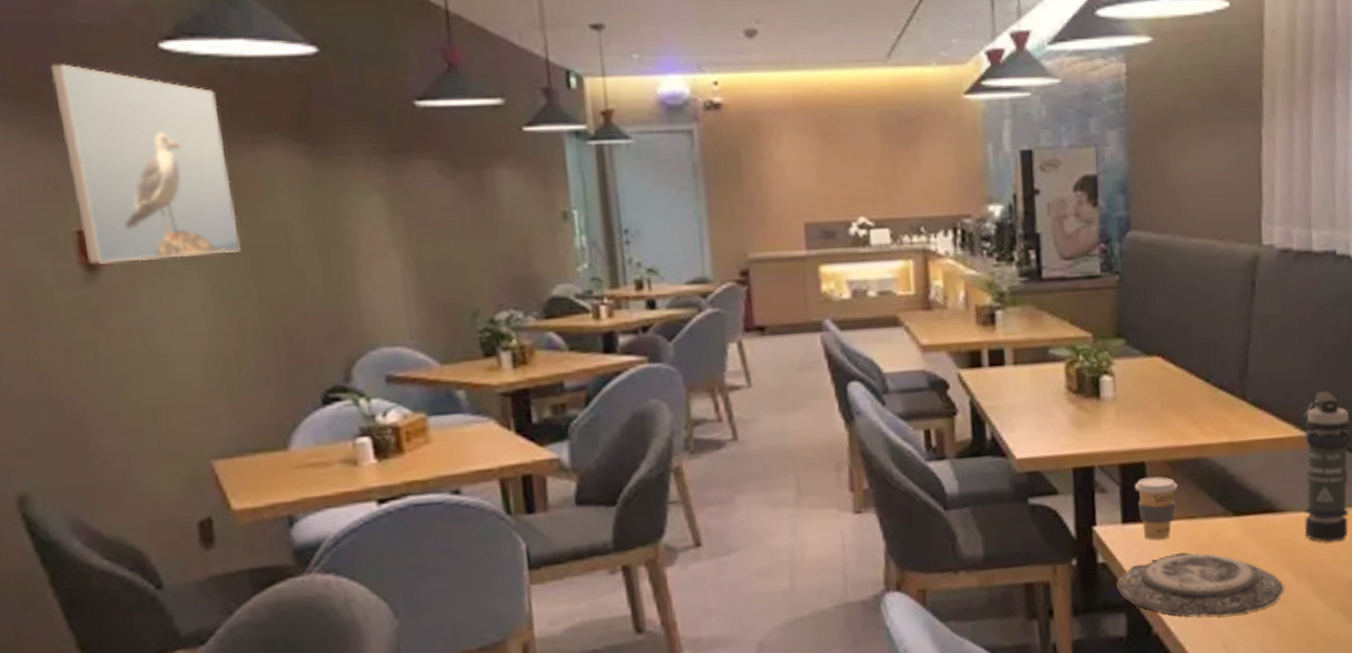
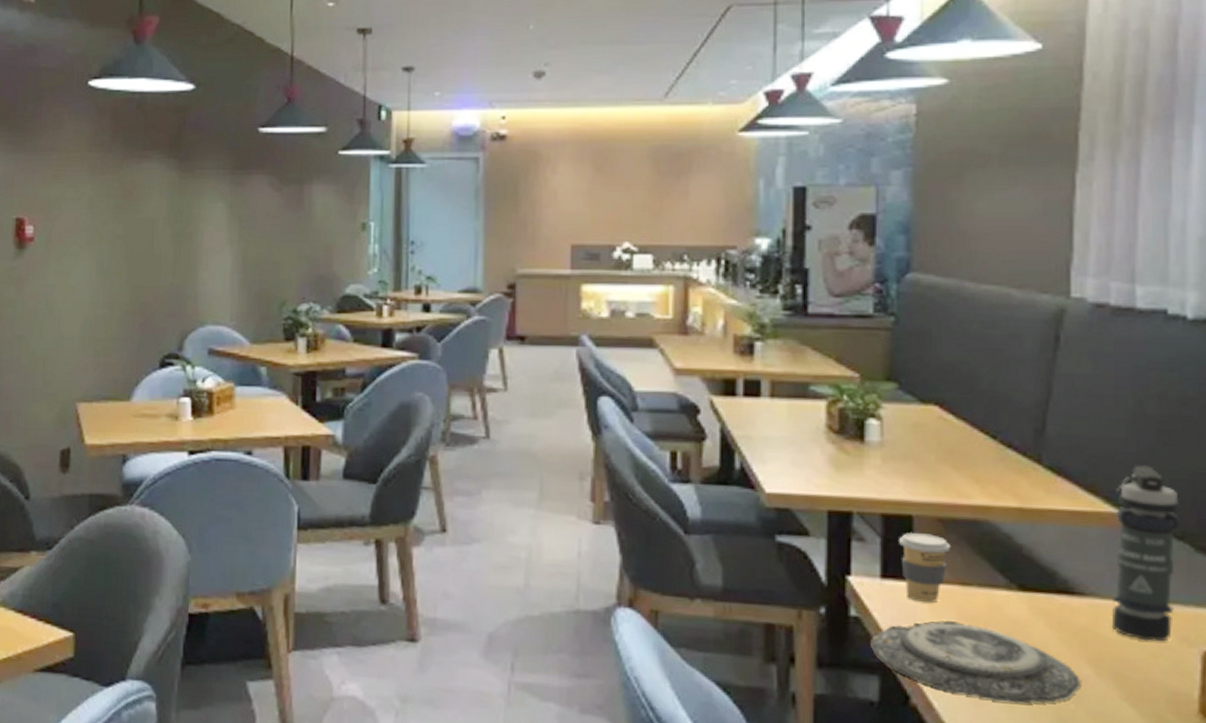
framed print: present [49,64,241,264] -> none [17,96,121,244]

